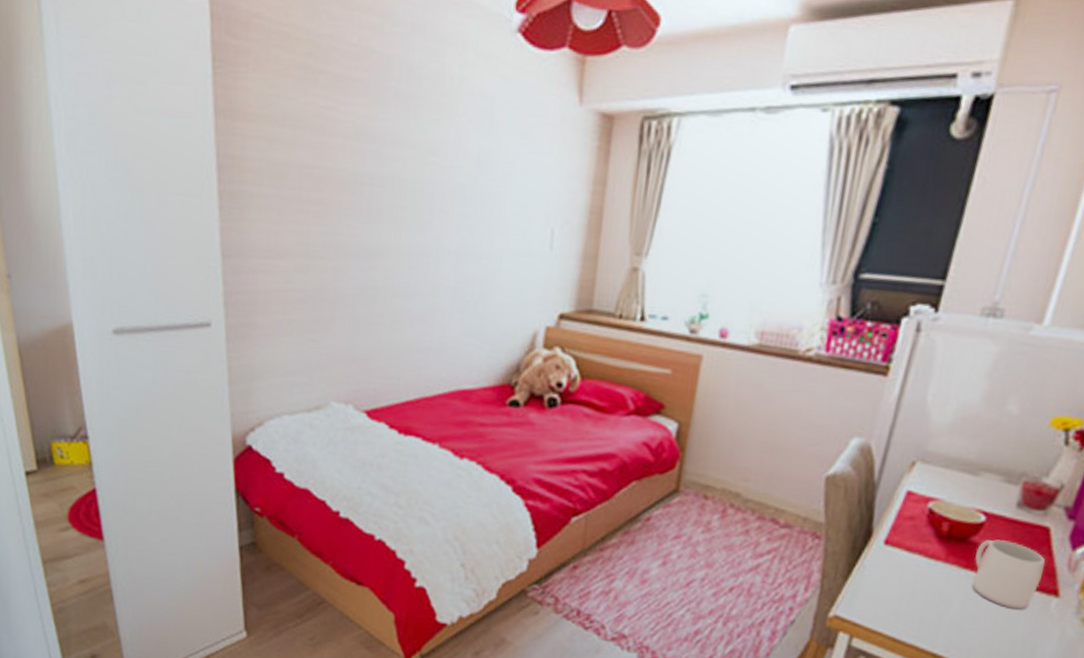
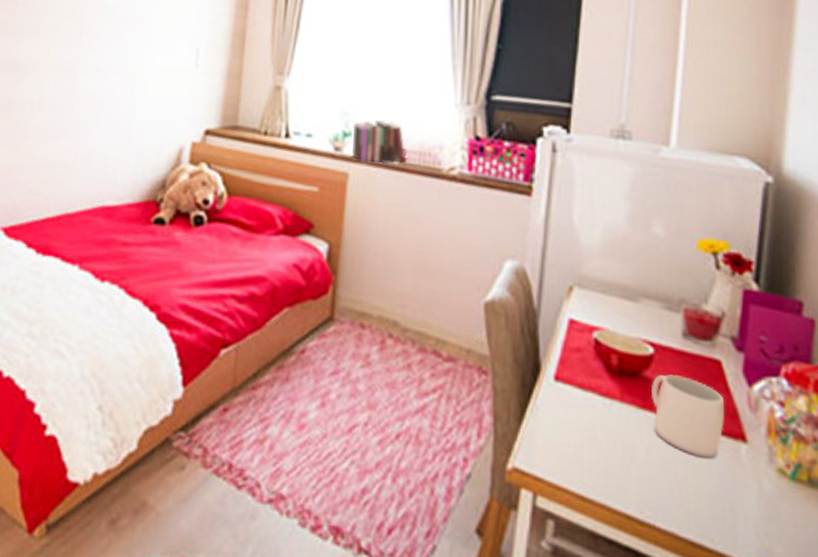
books: none [707,301,763,346] -> present [351,119,406,165]

